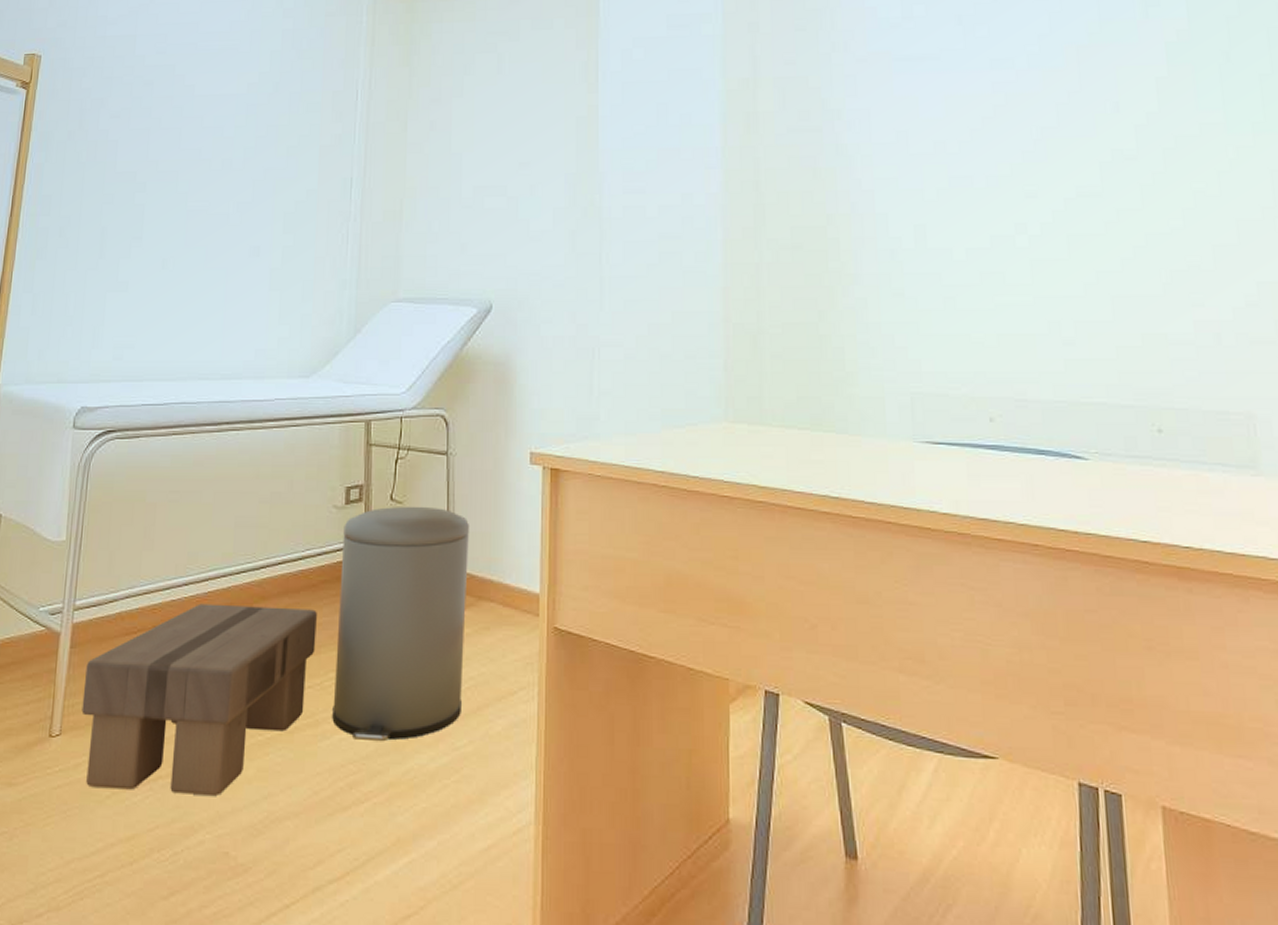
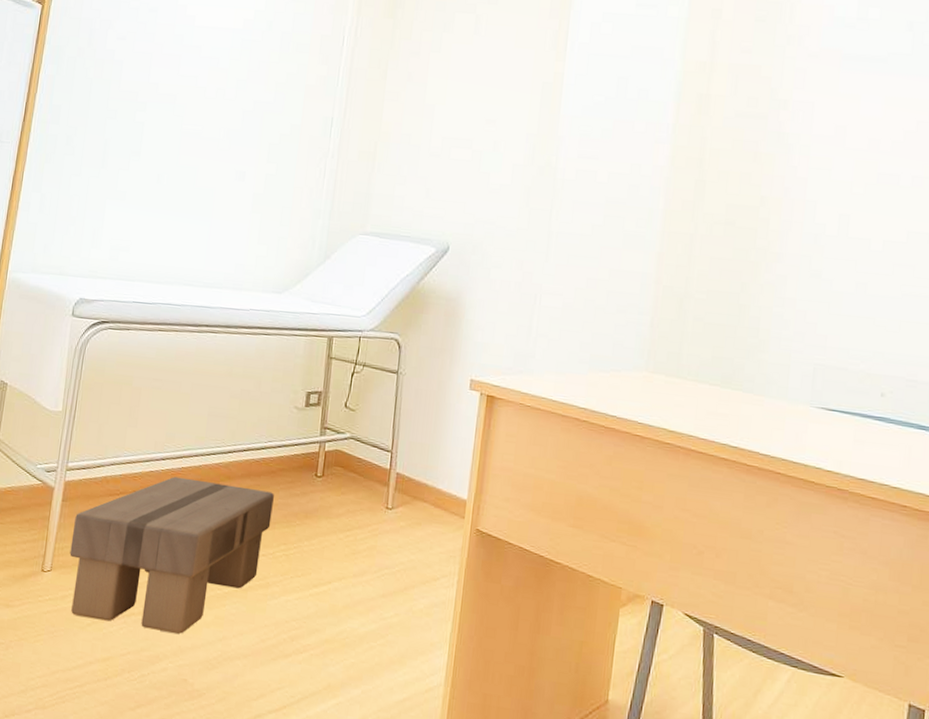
pedal bin: present [332,506,469,742] -> none [281,413,411,607]

